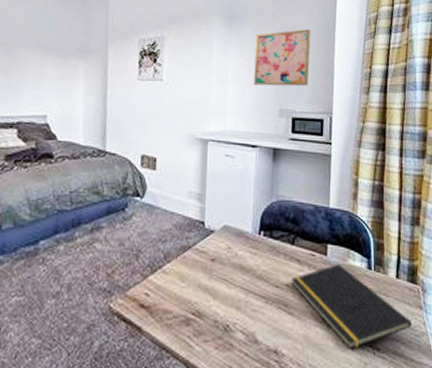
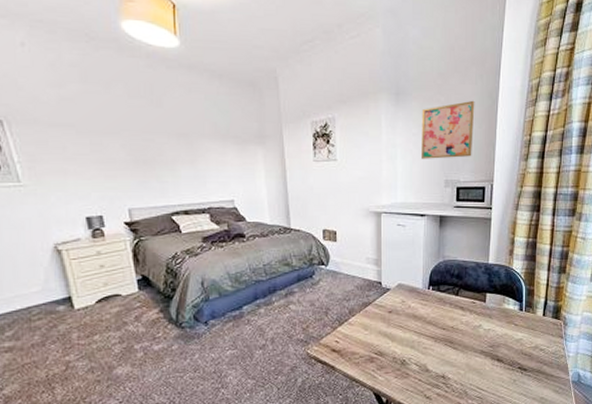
notepad: present [291,263,412,349] -> none [456,308,553,371]

